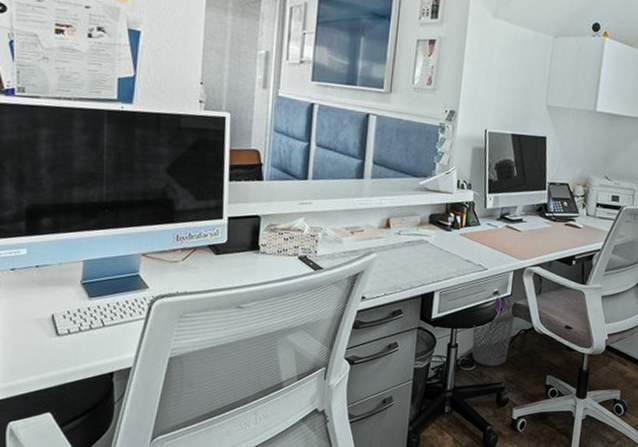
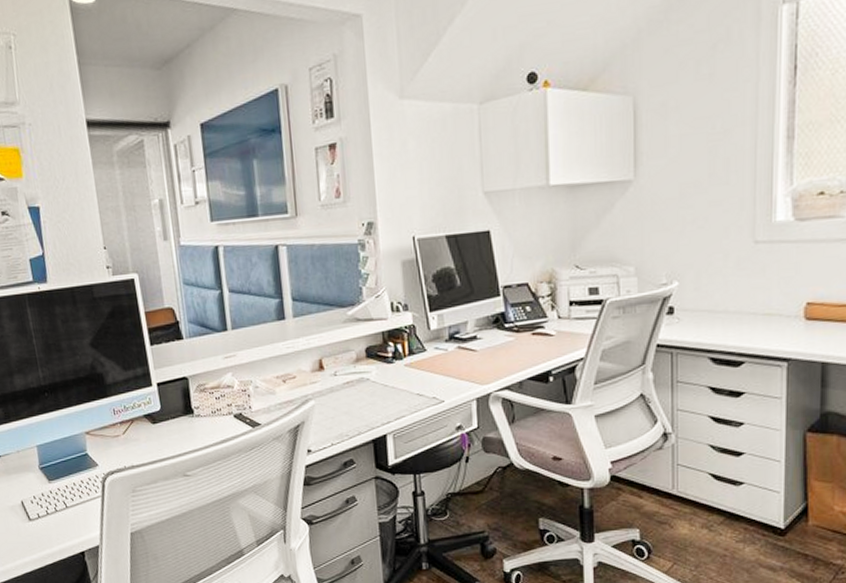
wastebasket: present [472,302,516,366] -> none [438,437,488,514]

